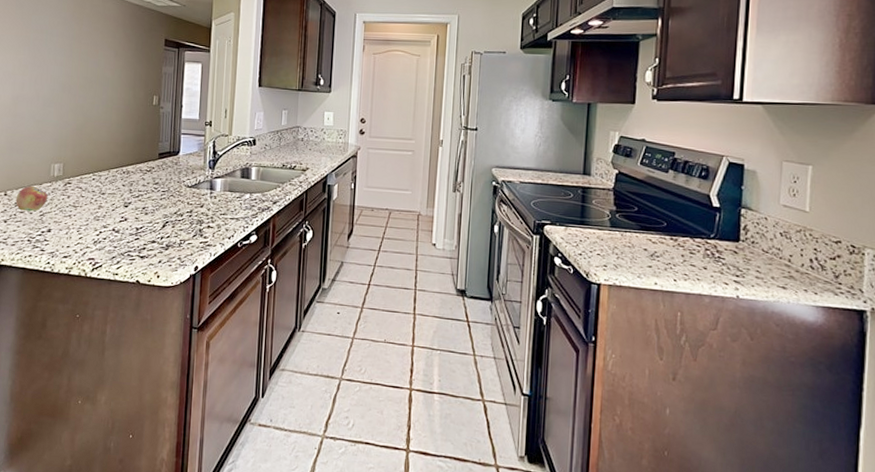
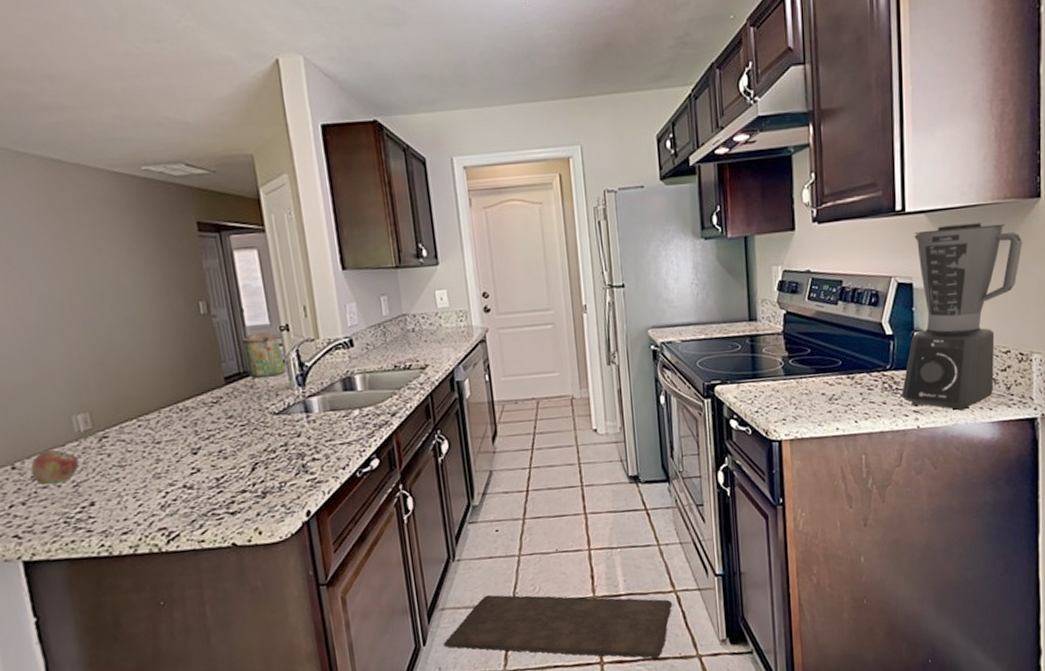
canister: none [176,124,203,159] -> present [241,332,286,379]
doormat: none [277,366,480,458] -> present [443,594,673,659]
blender: none [724,118,862,290] -> present [902,223,1023,411]

